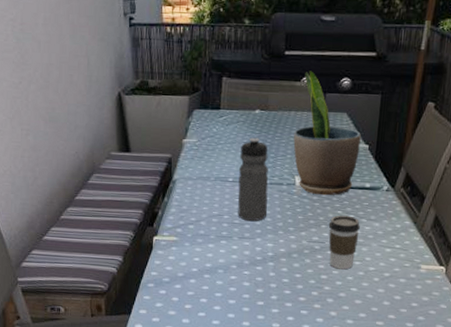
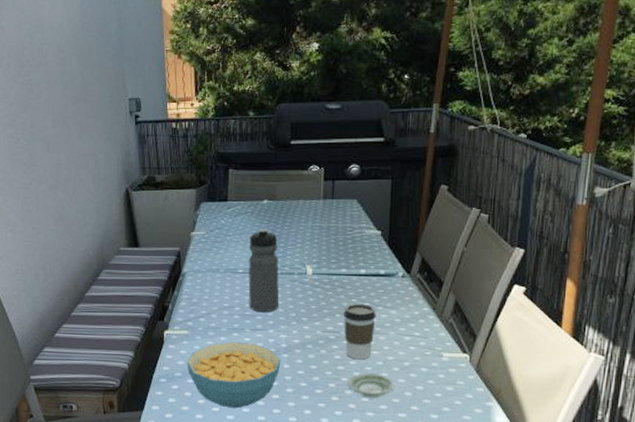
cereal bowl: none [175,248,267,314] -> present [187,341,281,409]
potted plant: present [293,71,361,196] -> none [303,159,373,284]
saucer: none [330,281,374,308] -> present [347,372,395,399]

